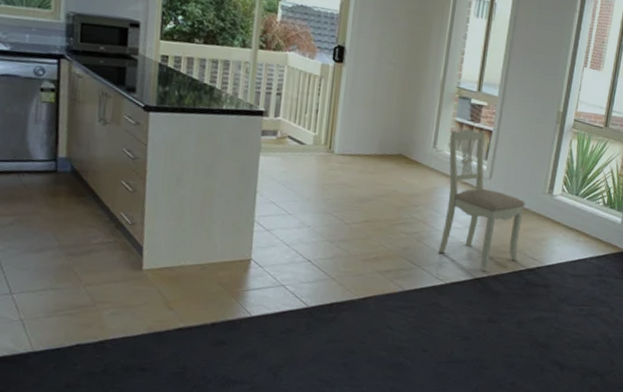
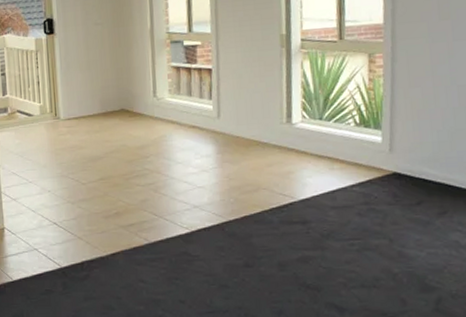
dining chair: present [439,128,526,271] -> none [169,70,265,214]

